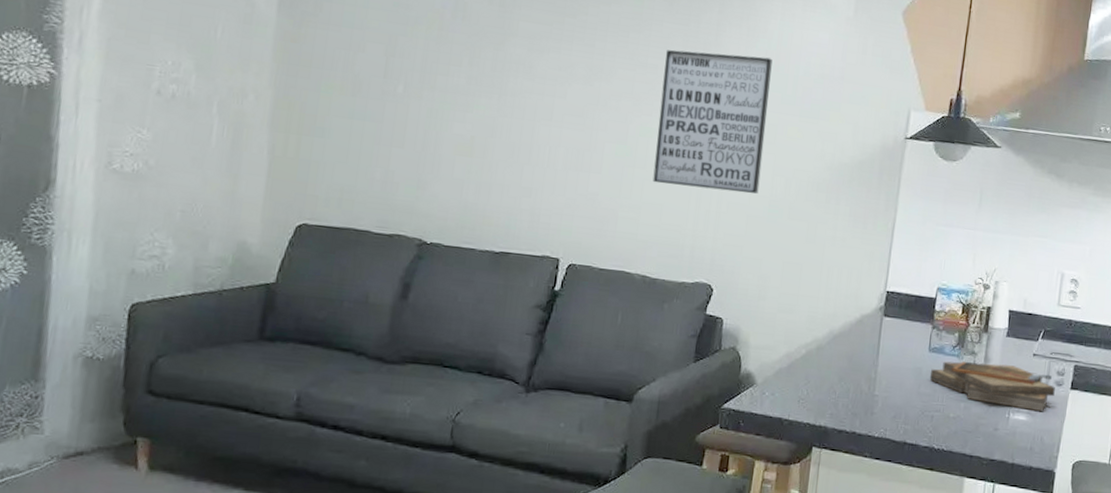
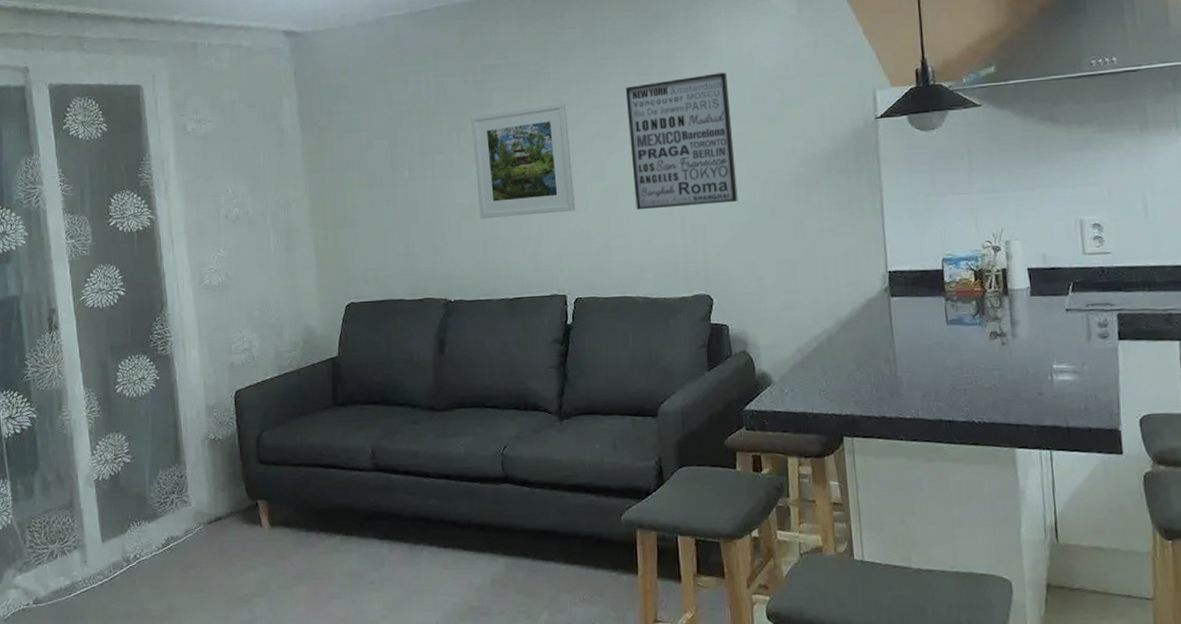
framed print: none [478,40,600,170] -> present [471,102,575,218]
clipboard: present [929,361,1055,412] -> none [952,325,1101,369]

